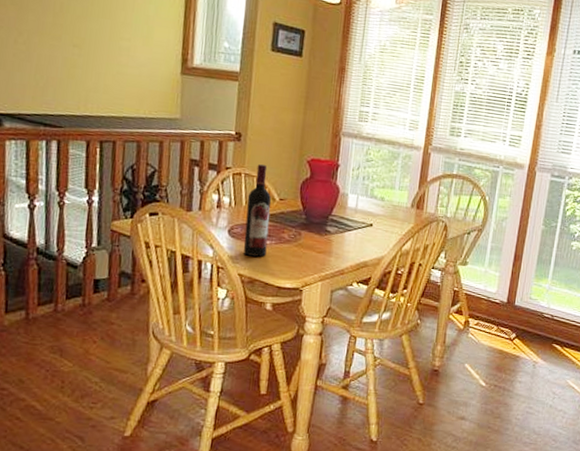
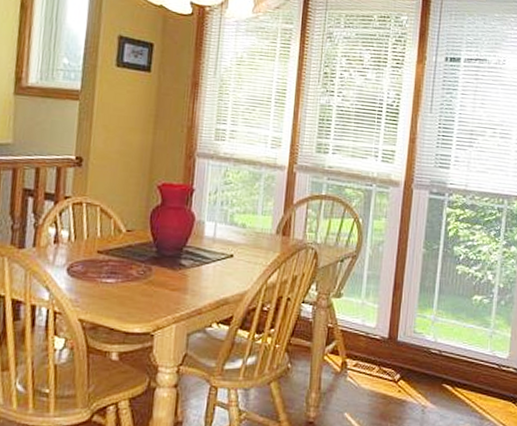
wine bottle: present [243,164,271,257] -> none [85,192,117,298]

